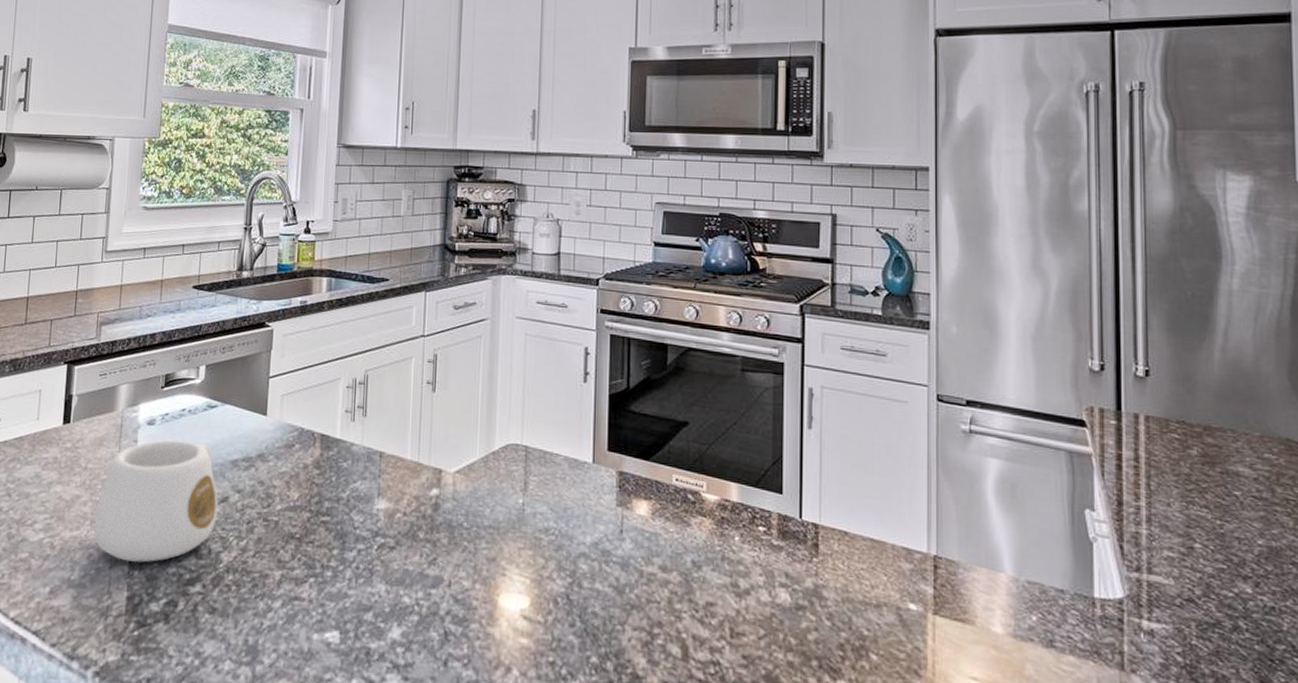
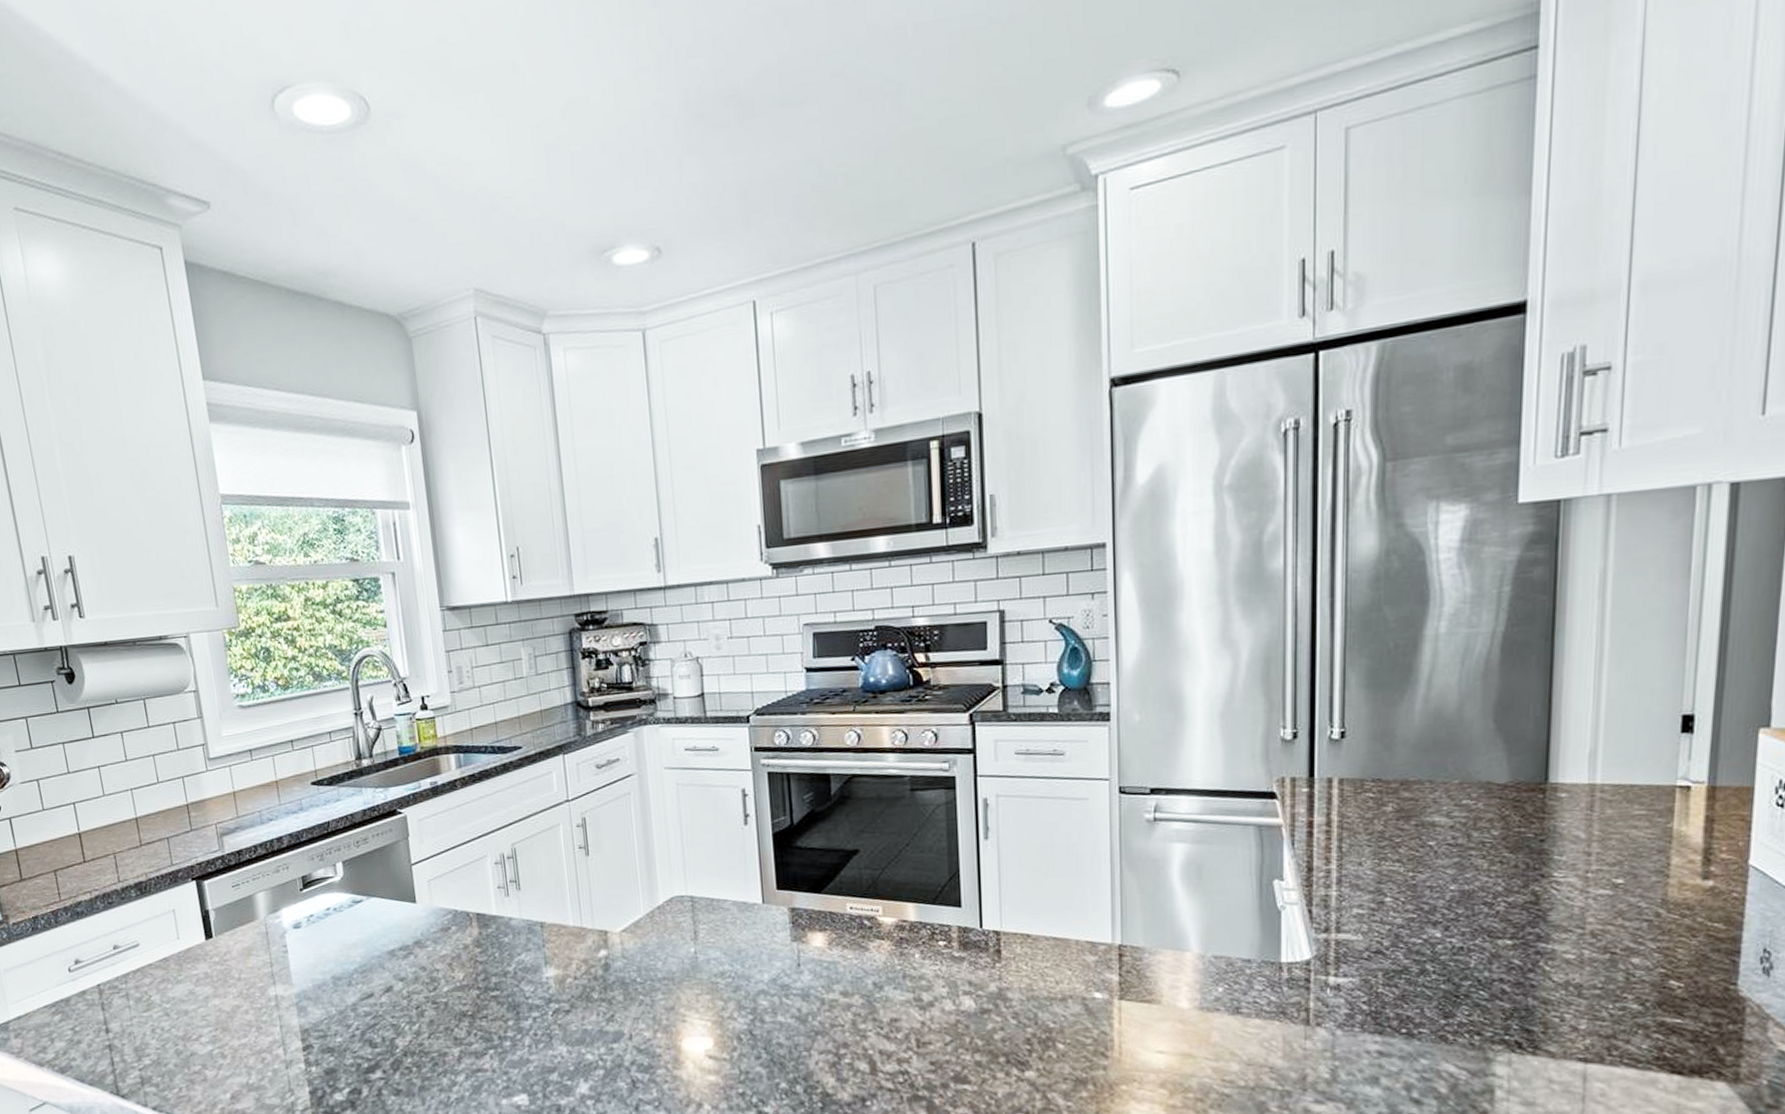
mug: present [93,439,218,563] -> none [259,938,385,1060]

